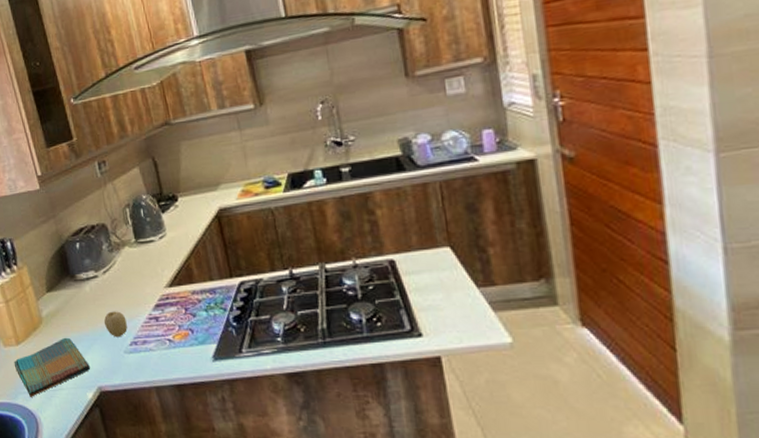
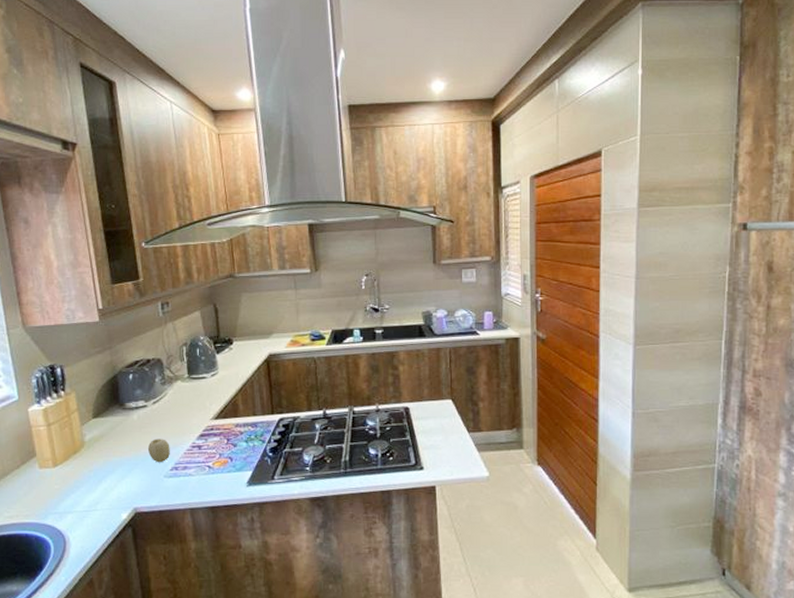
dish towel: present [14,337,91,397] -> none [48,461,129,517]

